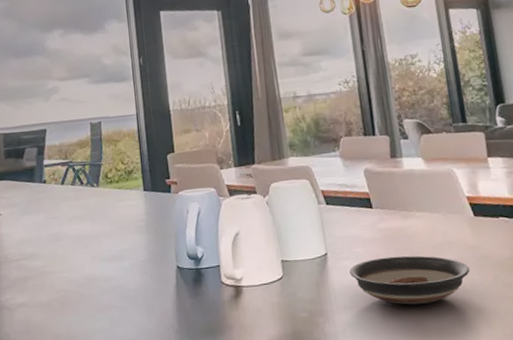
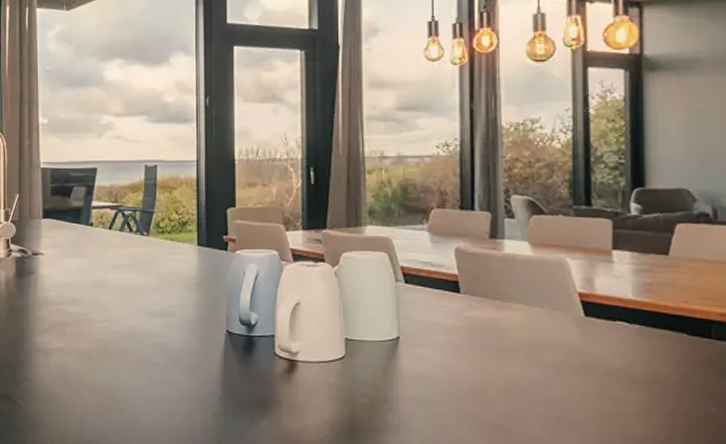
saucer: present [349,255,470,305] -> none [424,349,570,407]

